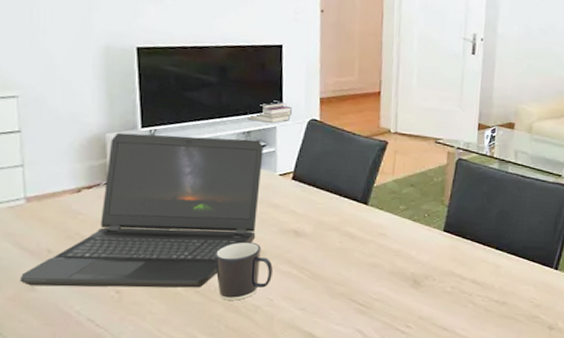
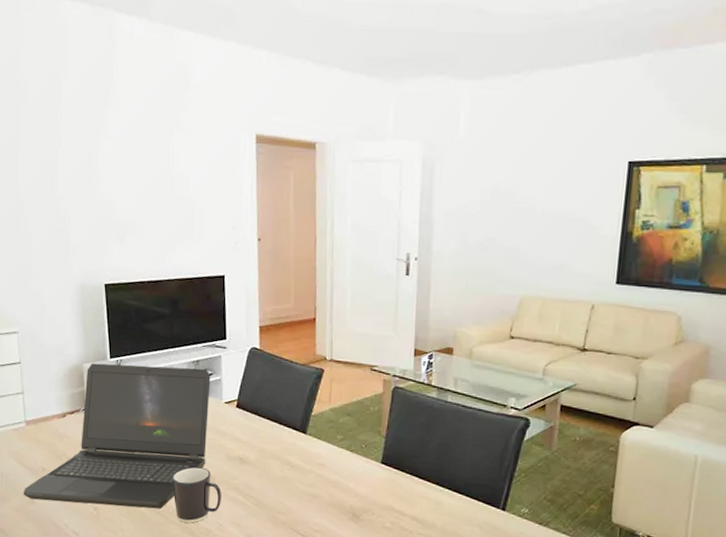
books: present [248,100,292,123] -> none [196,330,234,352]

